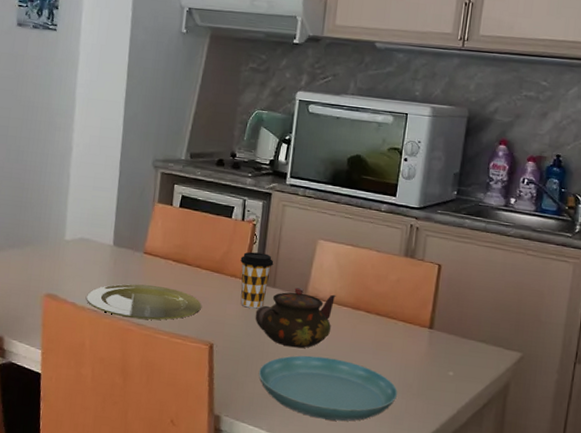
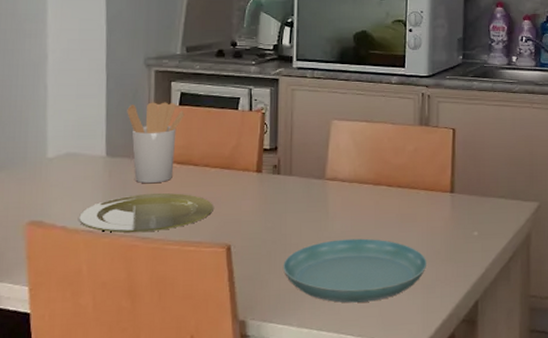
utensil holder: none [134,201,184,276] -> present [127,102,185,184]
coffee cup: present [240,251,274,309] -> none [252,142,288,201]
teapot: present [255,287,336,348] -> none [273,171,356,235]

